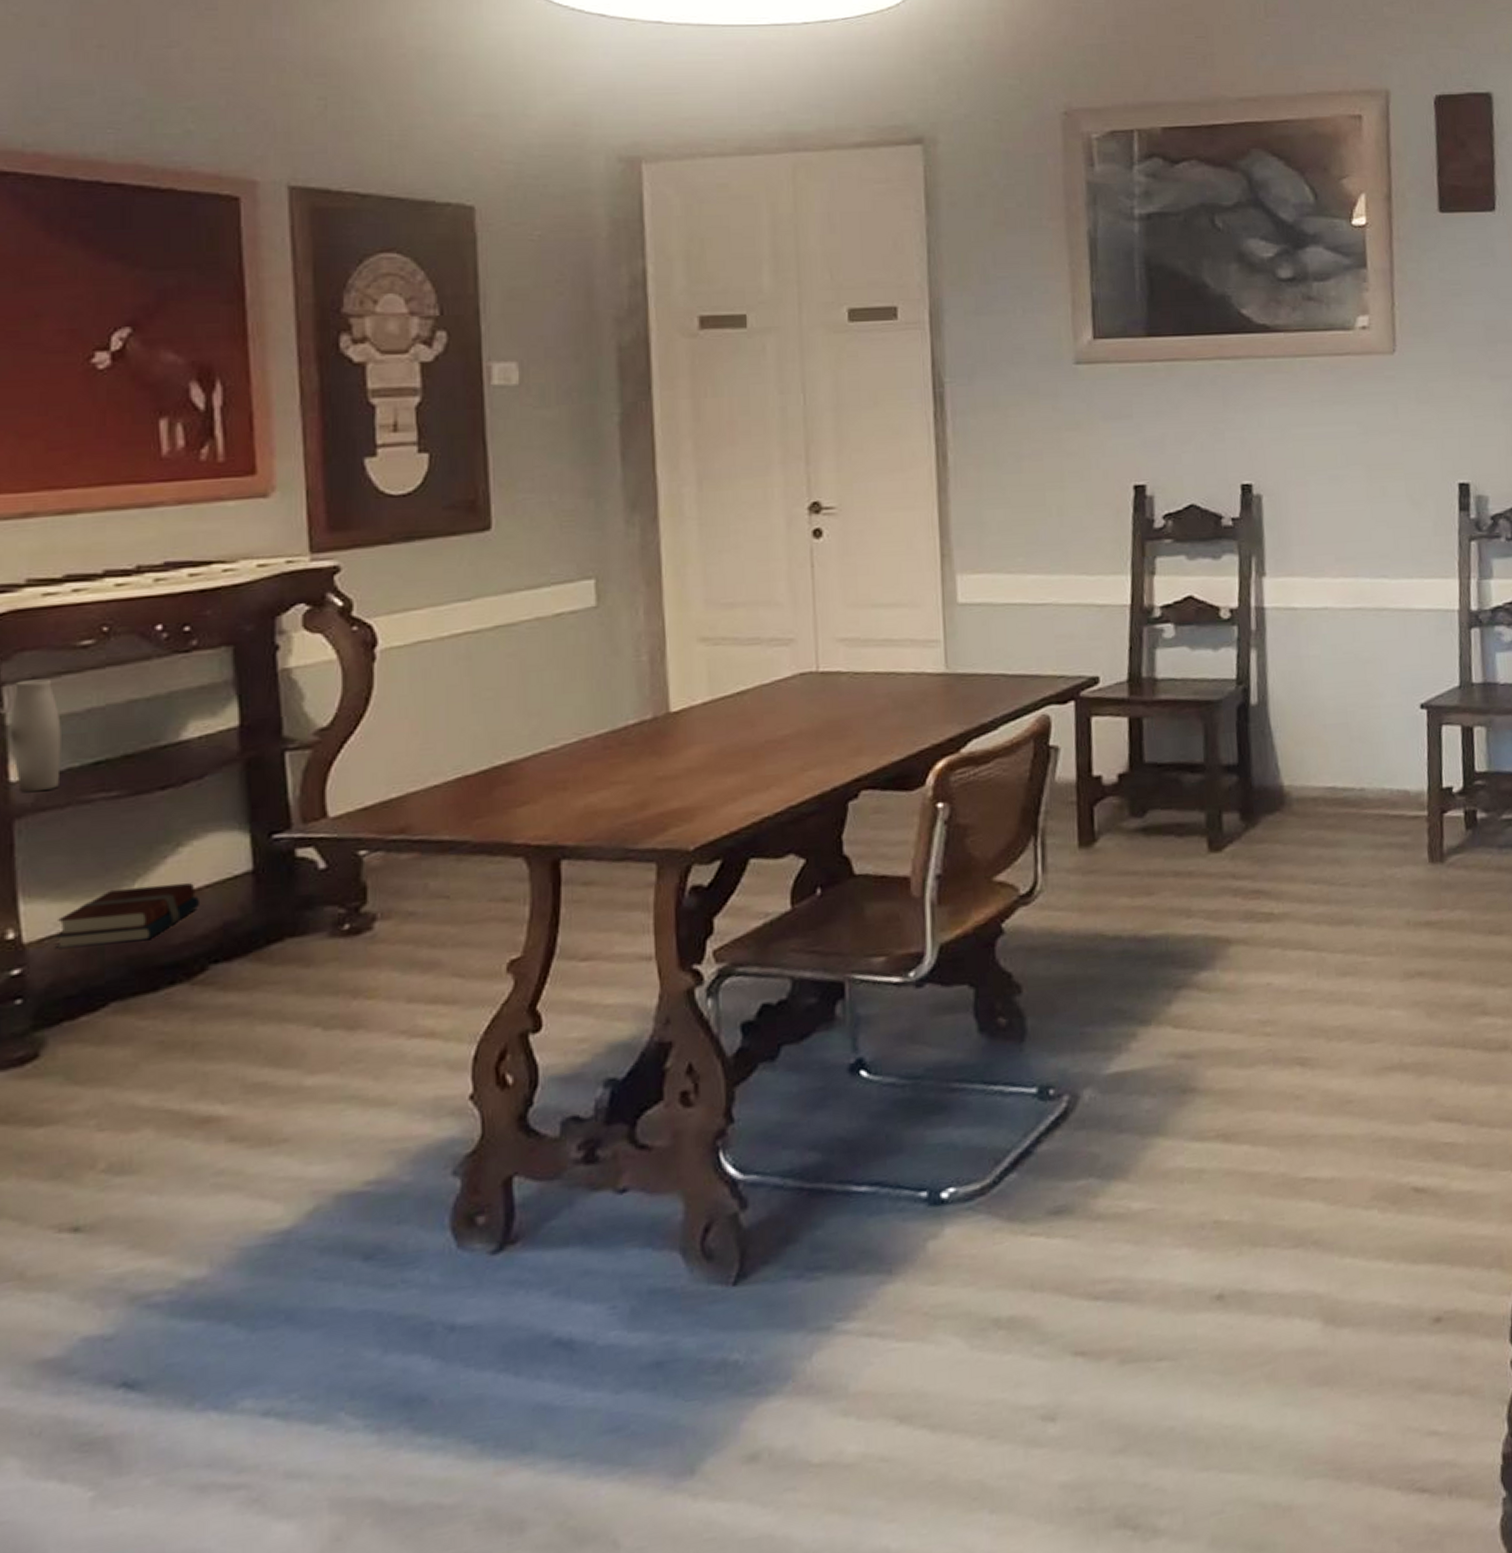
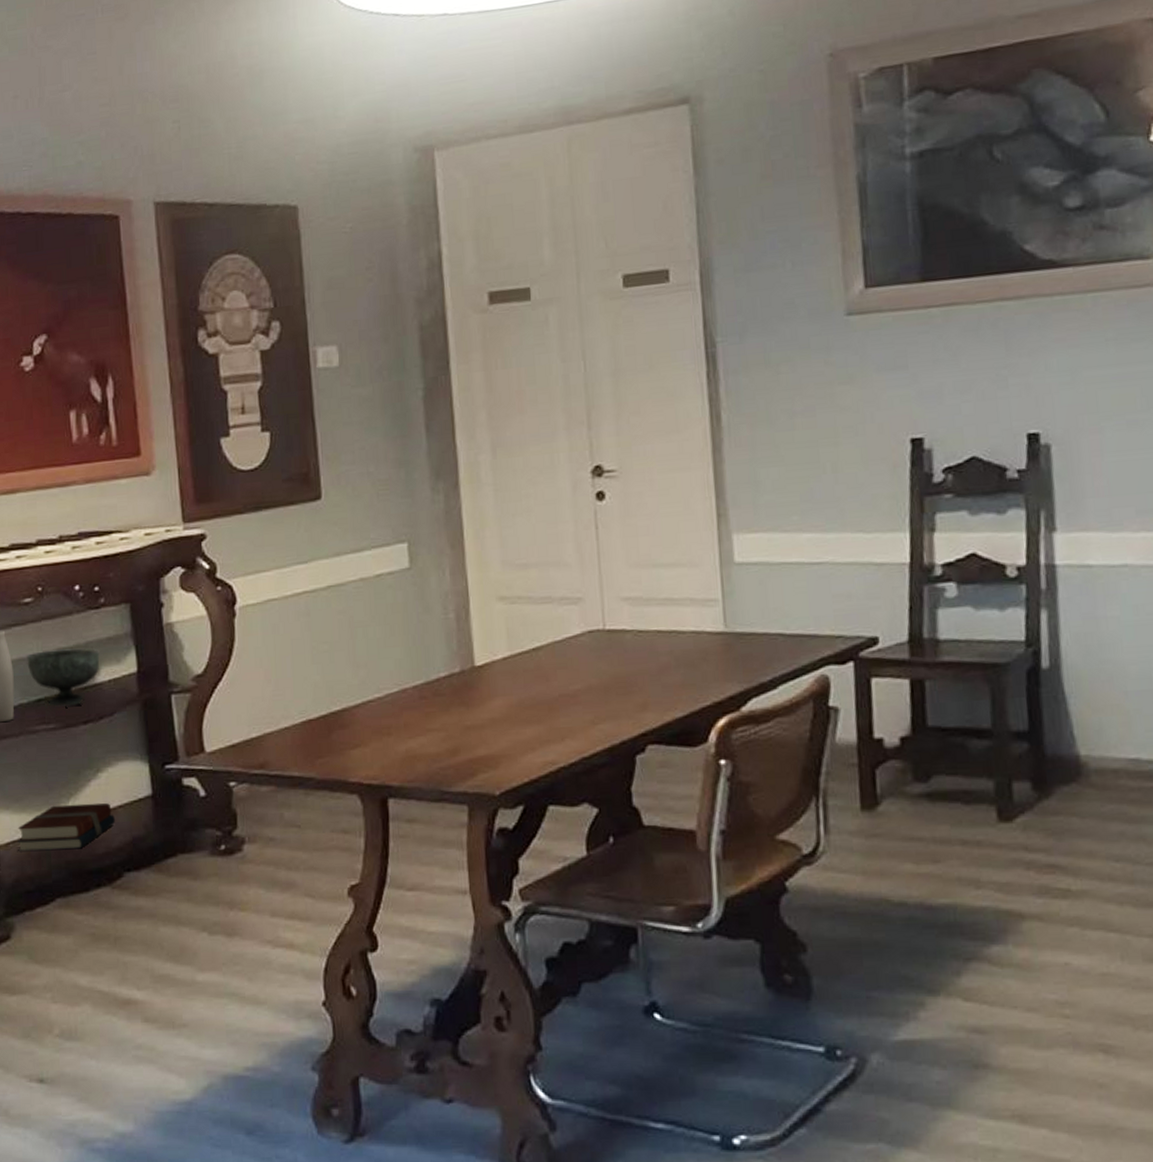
decorative bowl: none [82,700,188,770] -> present [27,648,100,707]

